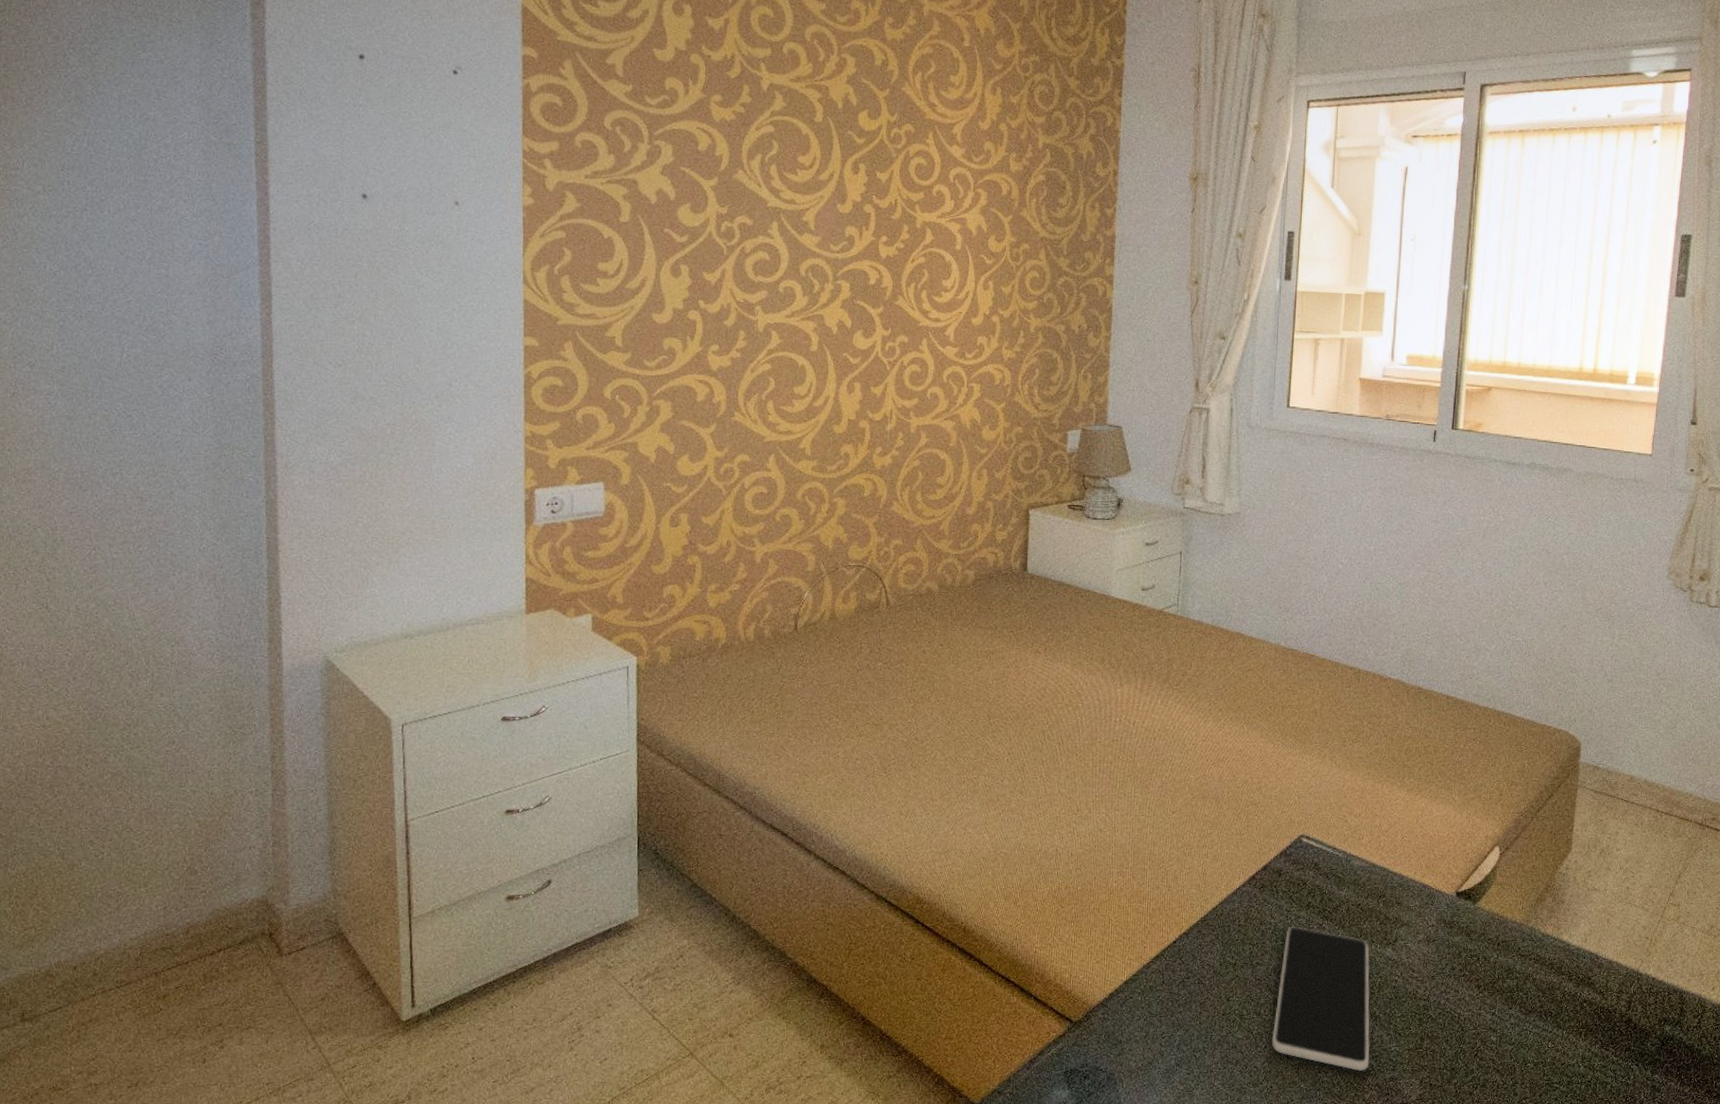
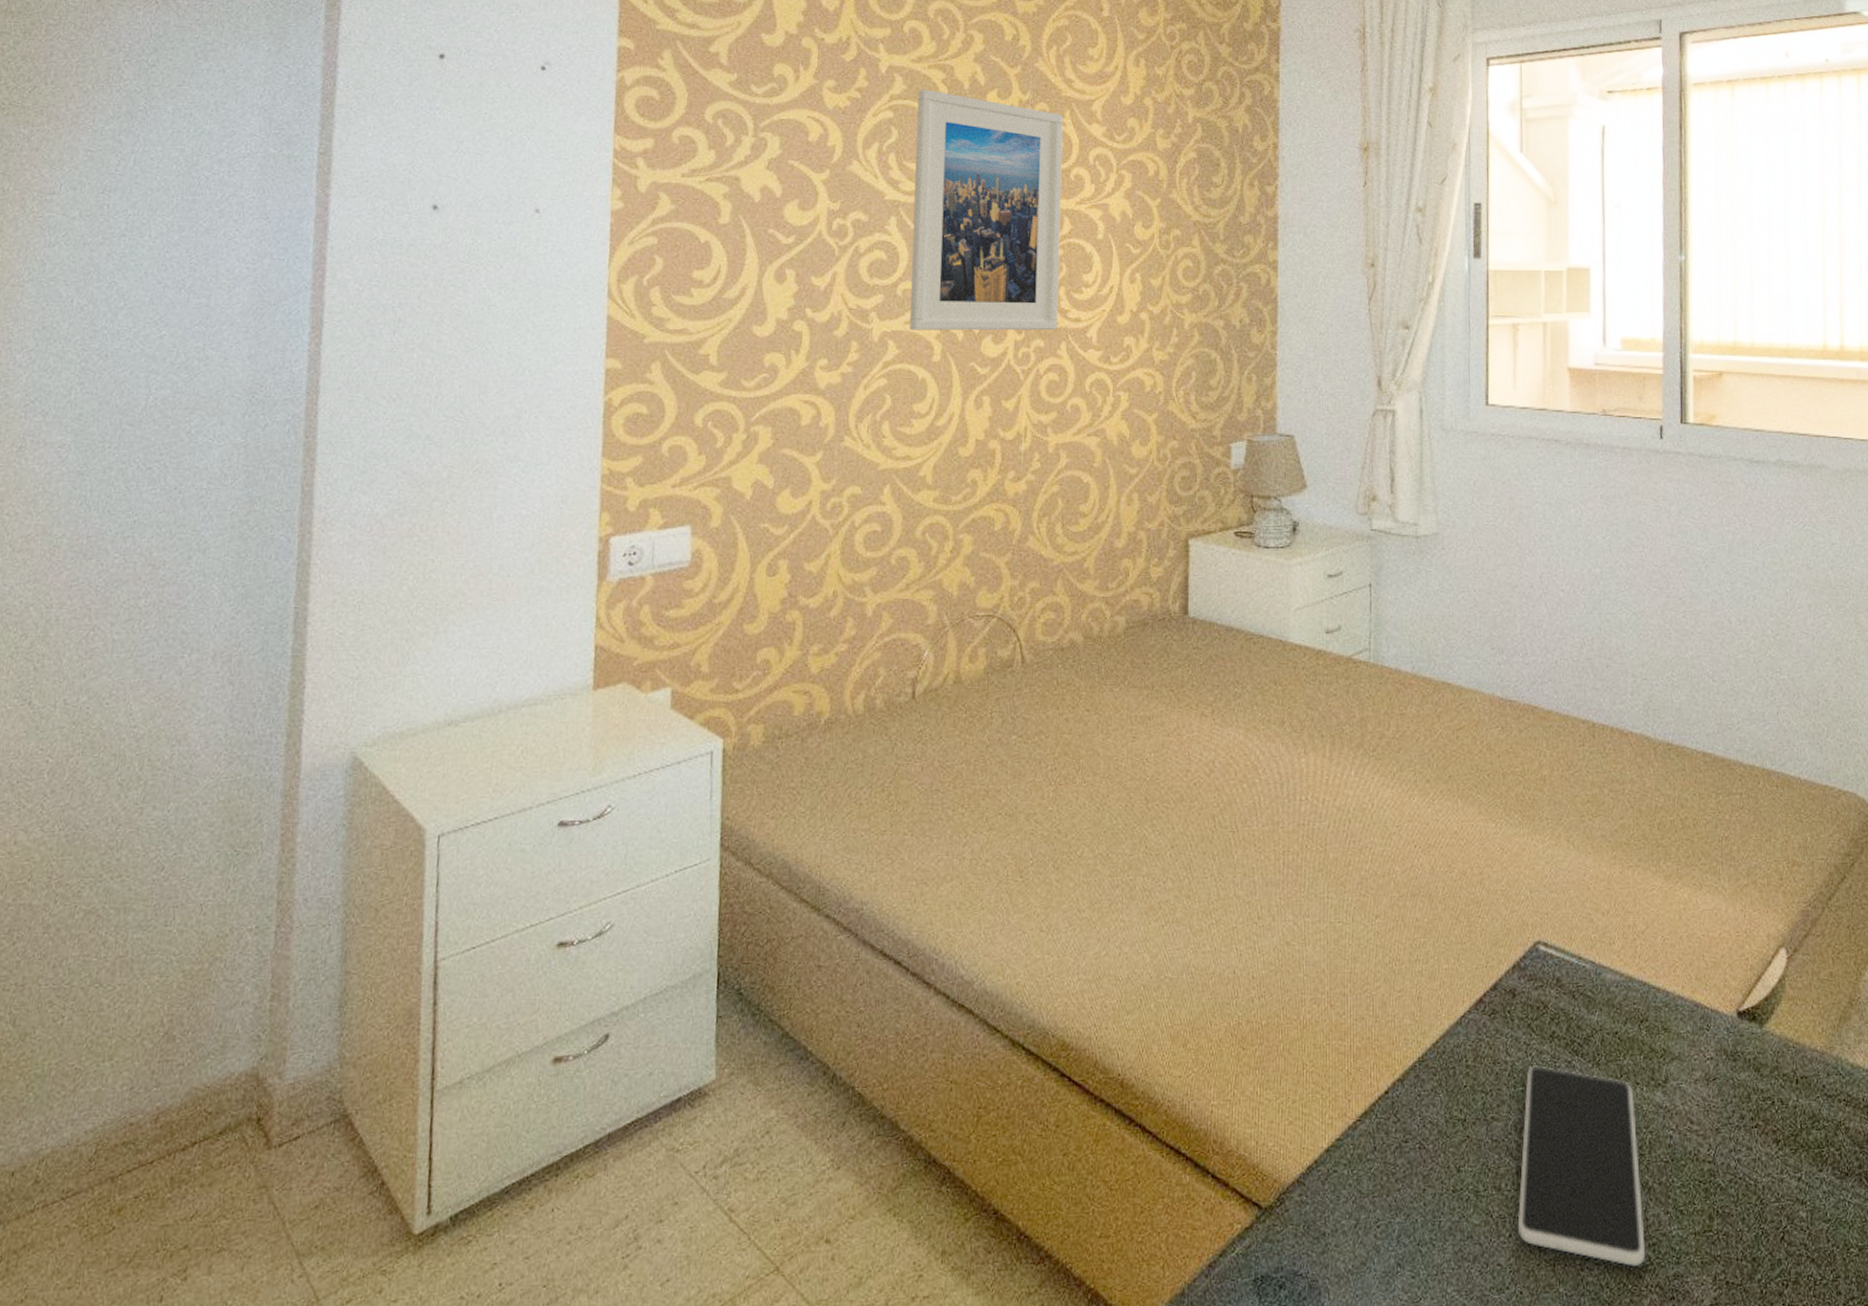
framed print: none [790,106,927,328] -> present [910,89,1063,331]

